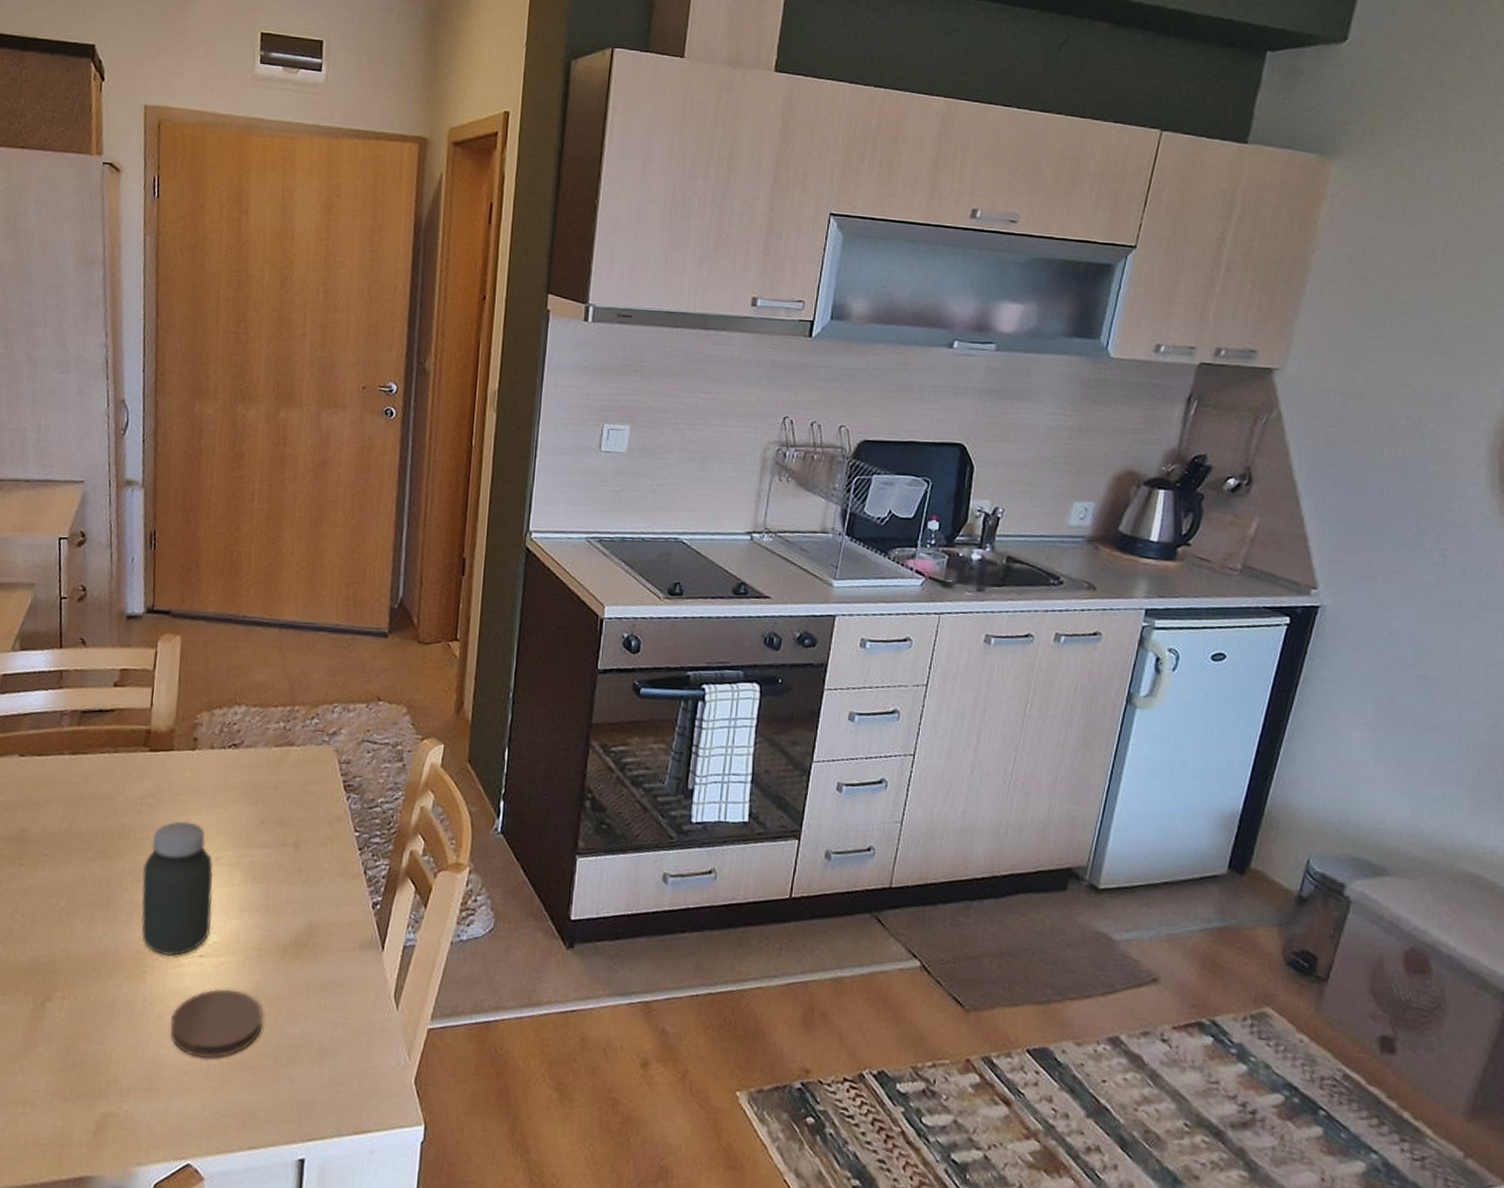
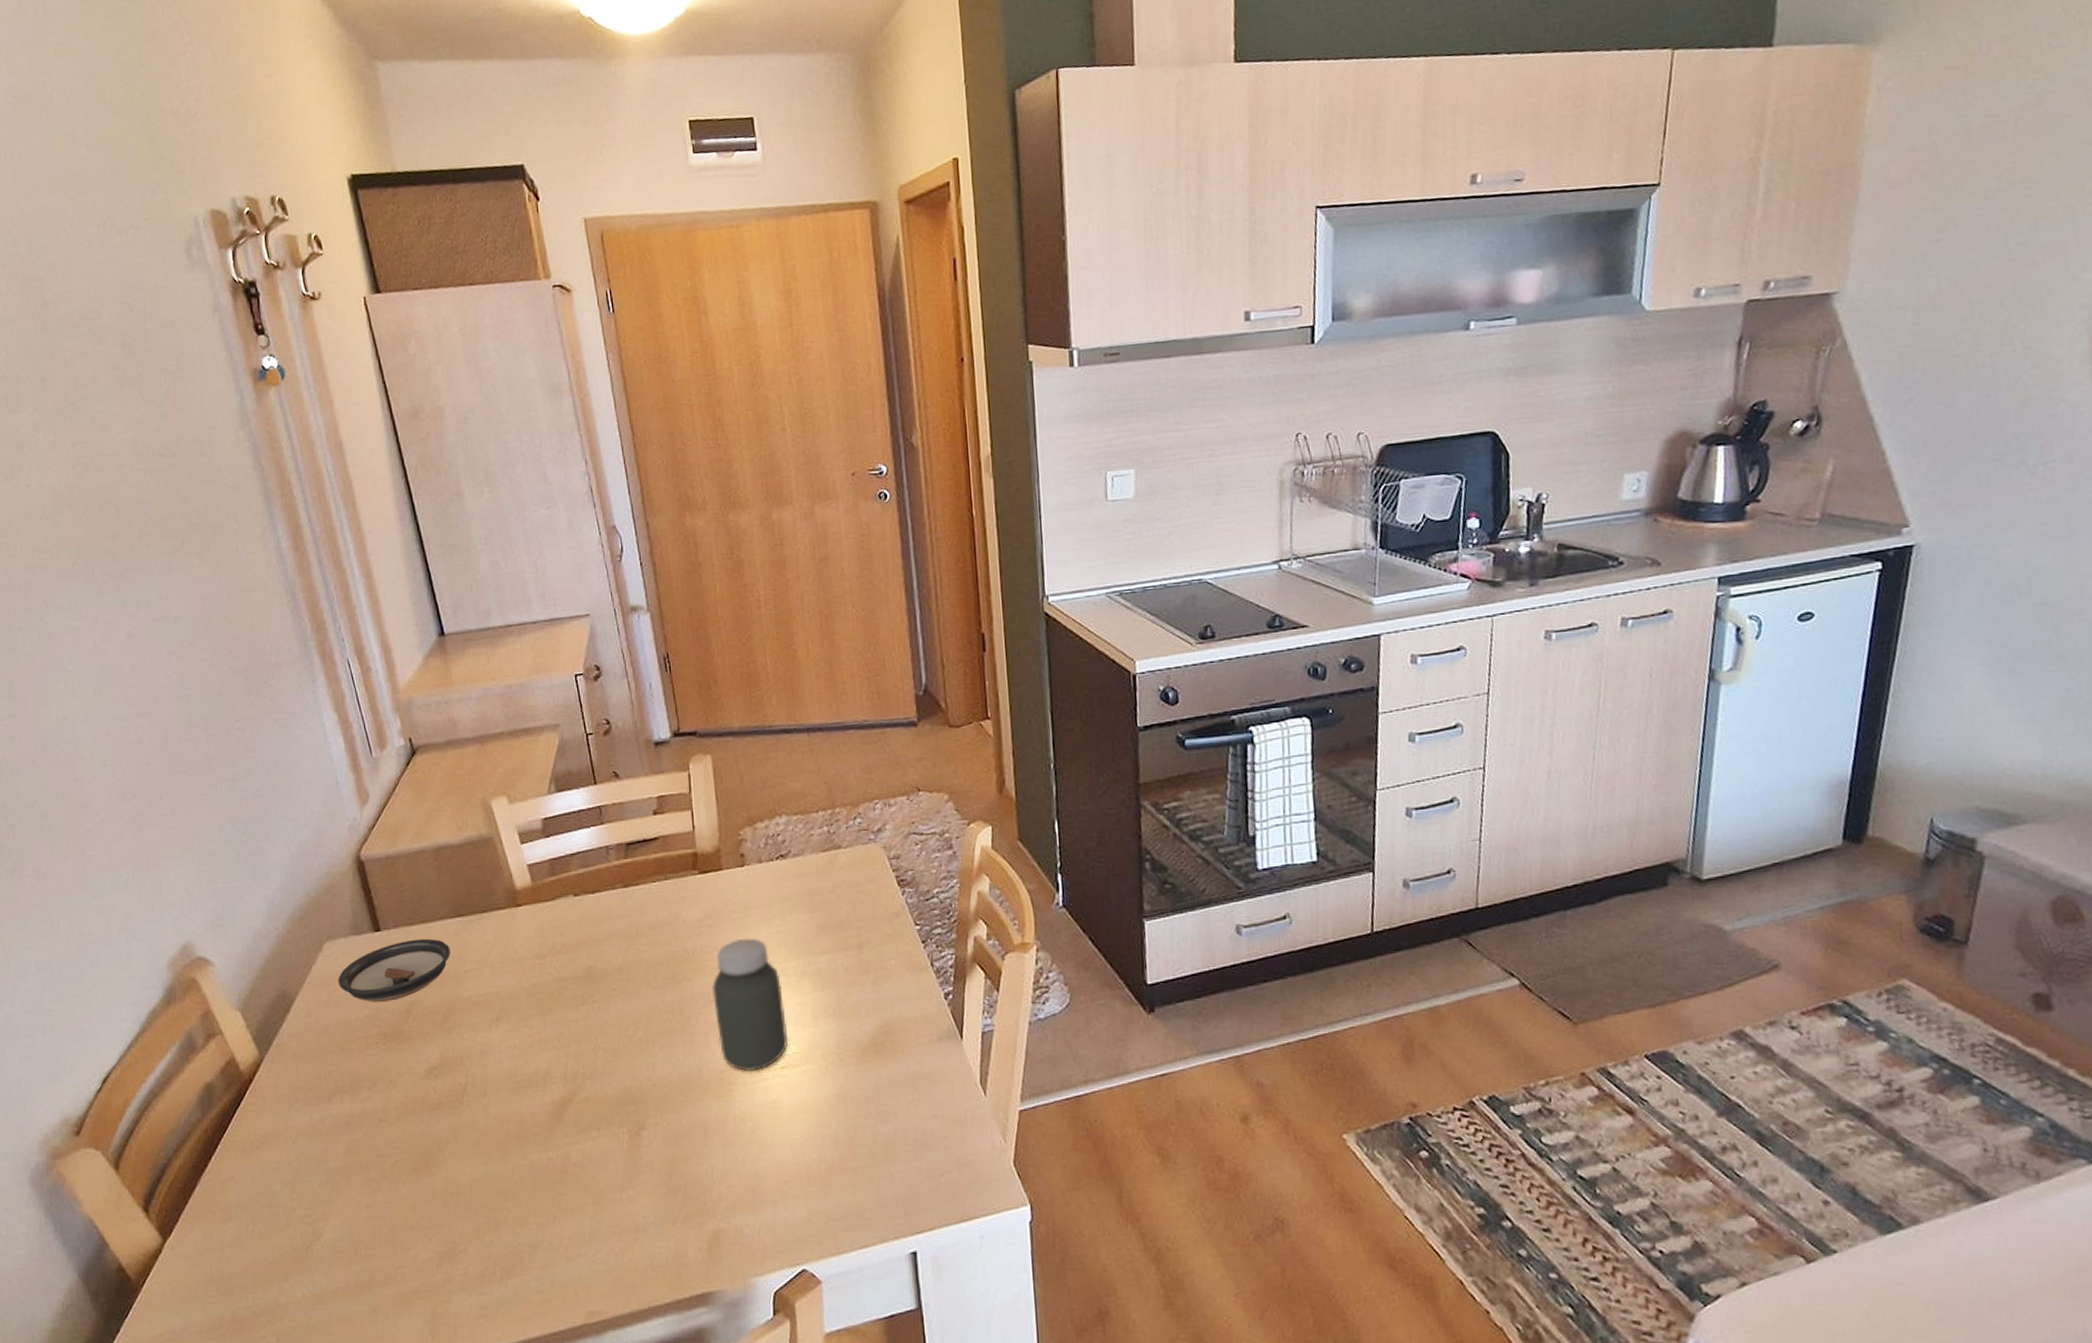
coaster: present [170,989,262,1058] -> none [764,1096,855,1166]

